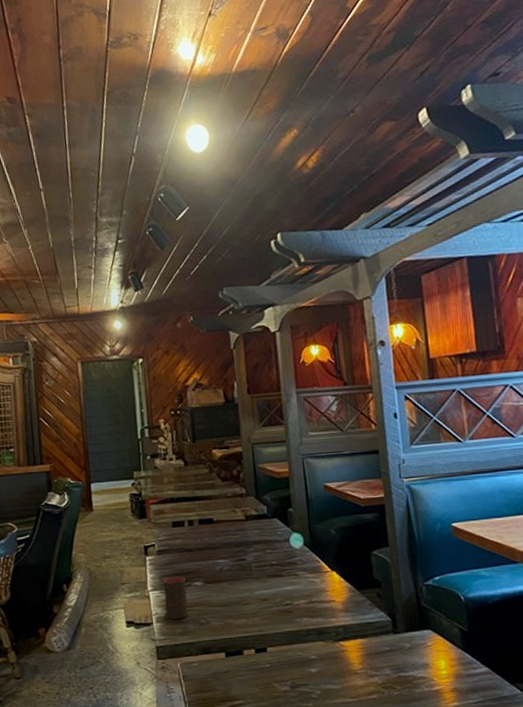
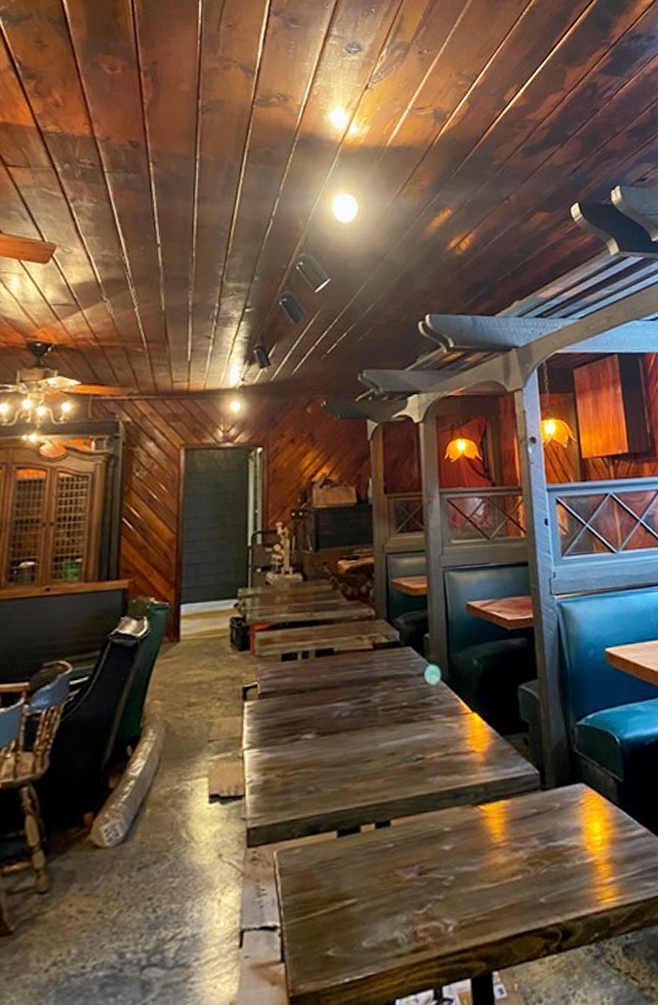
cup: present [163,576,188,619] -> none [263,727,293,788]

